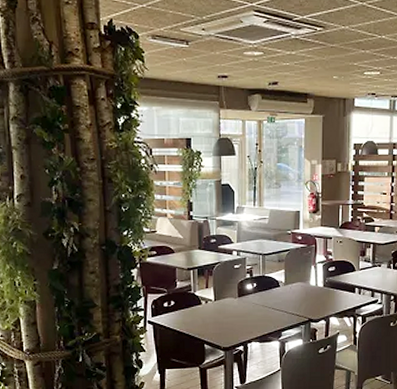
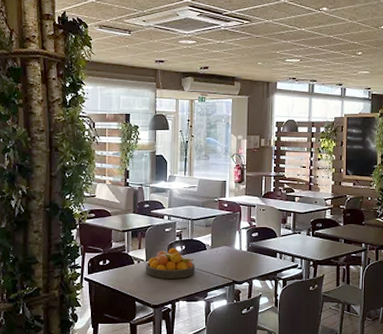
fruit bowl: none [213,286,268,319] -> present [145,248,196,279]

